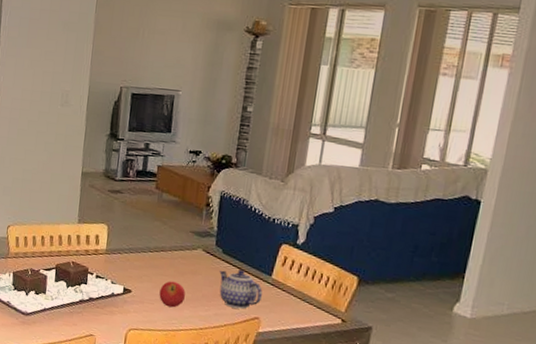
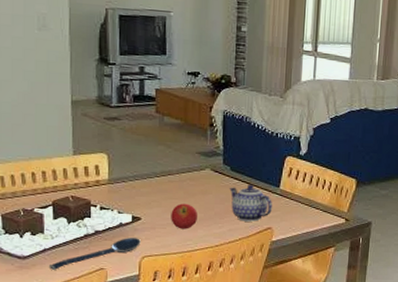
spoon: none [46,308,129,330] -> present [48,237,141,270]

